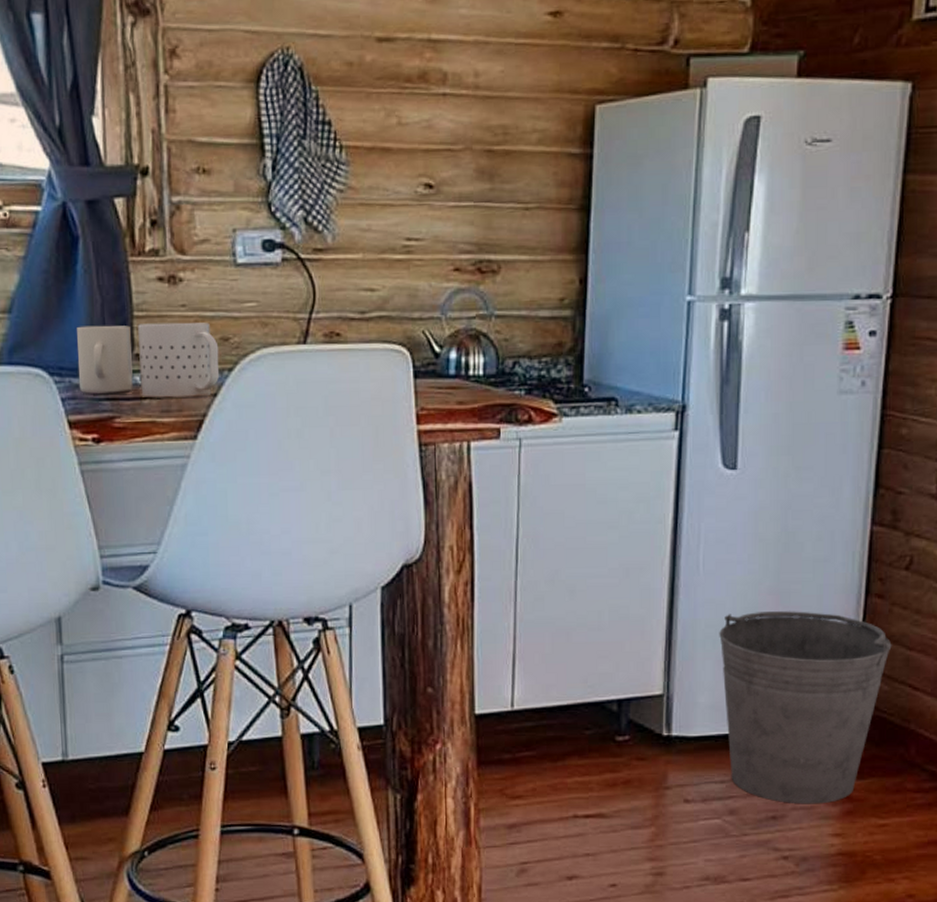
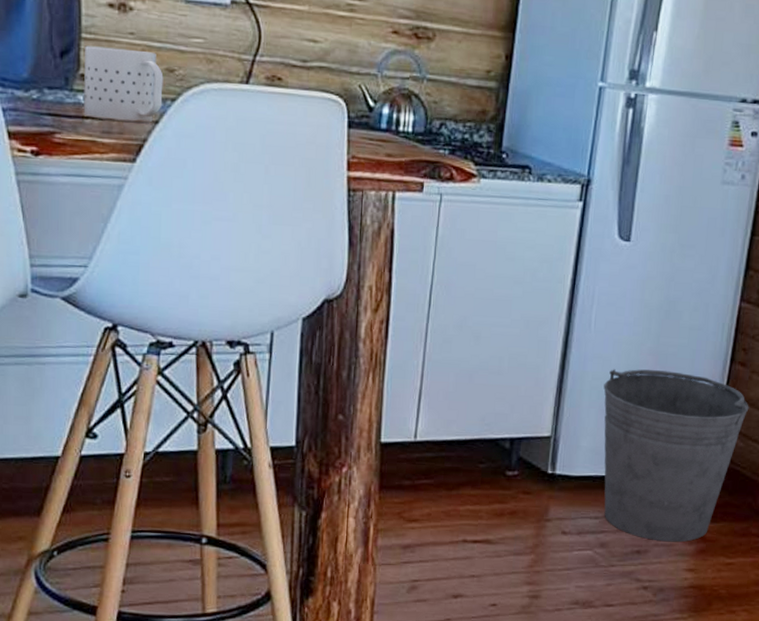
cup: present [76,325,133,395] -> none [21,40,77,112]

